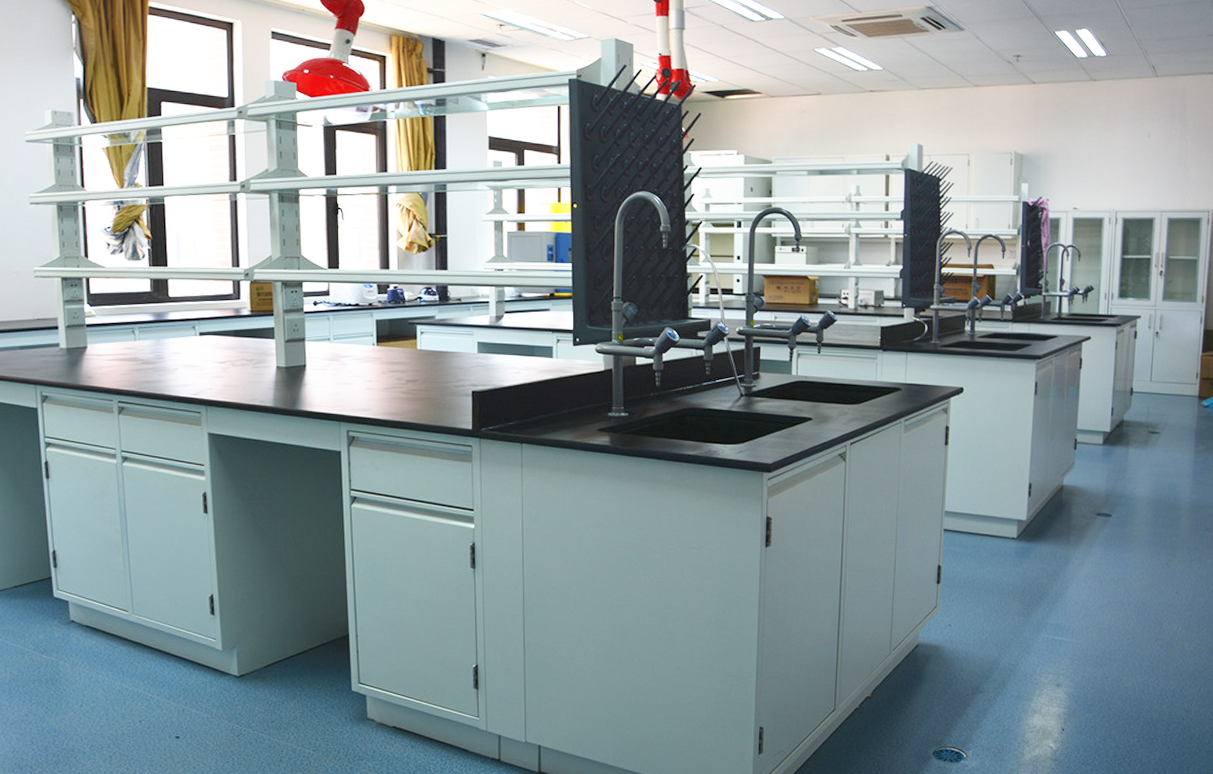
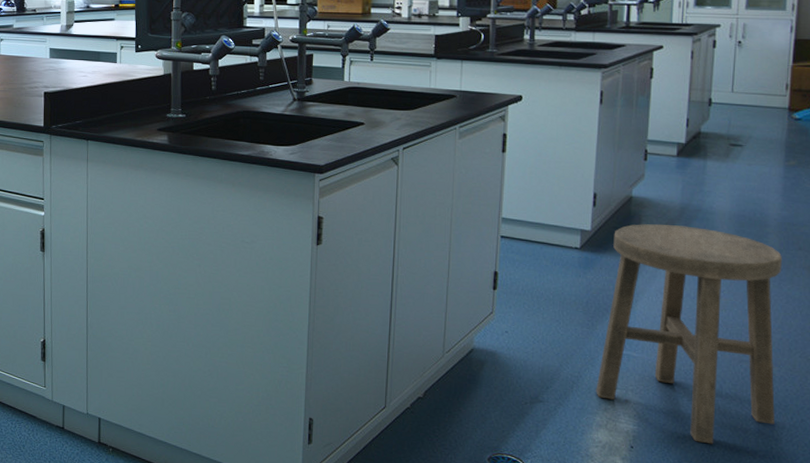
stool: none [1031,511,1192,721] -> present [596,223,782,444]

